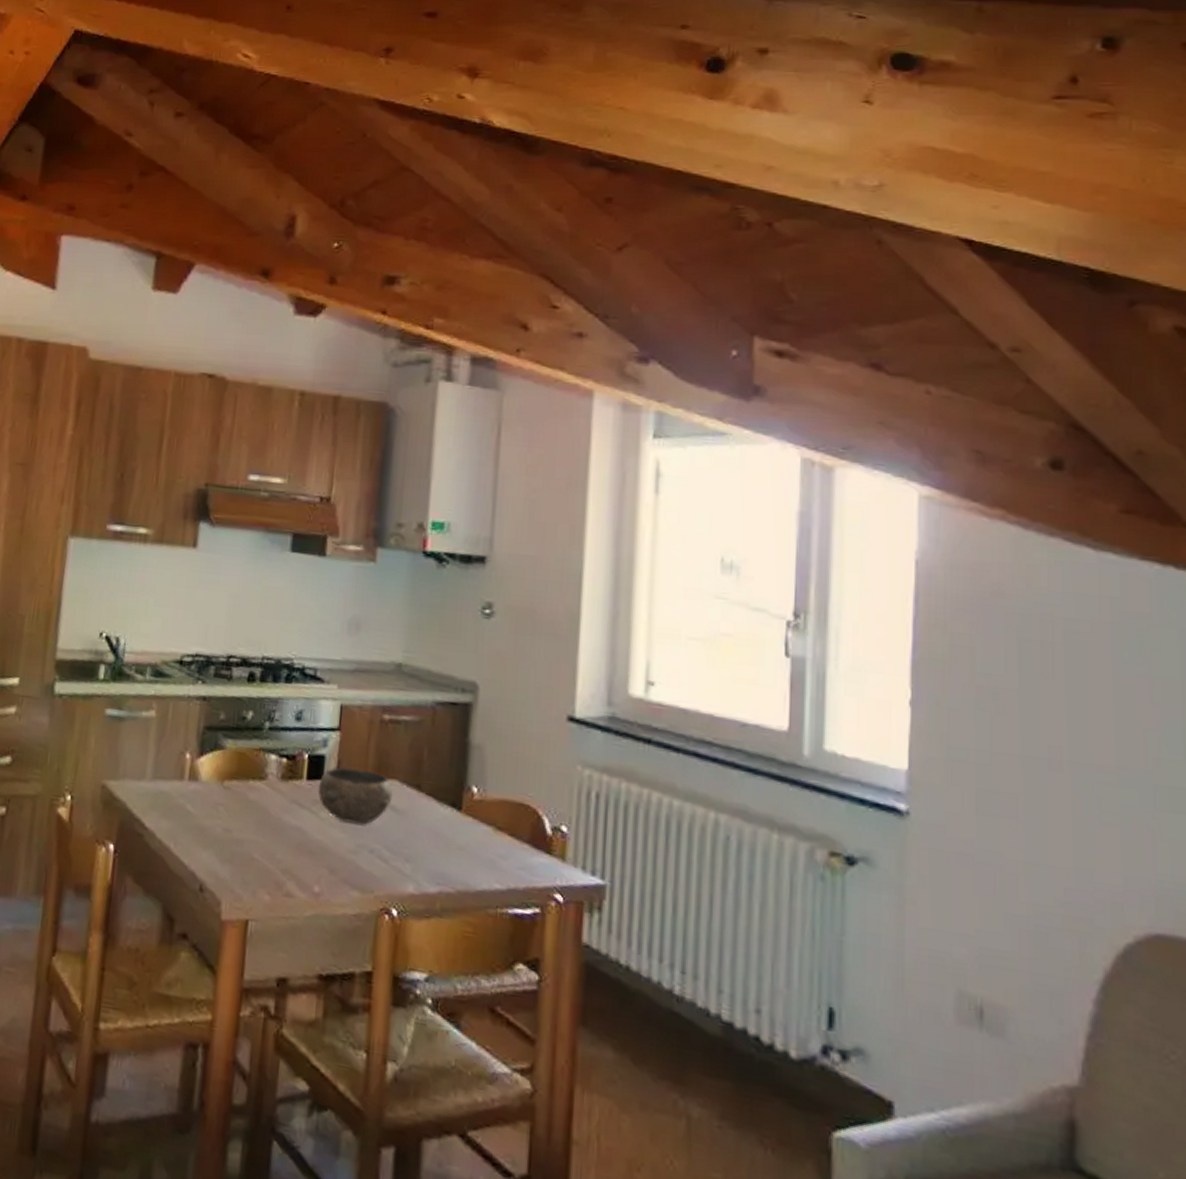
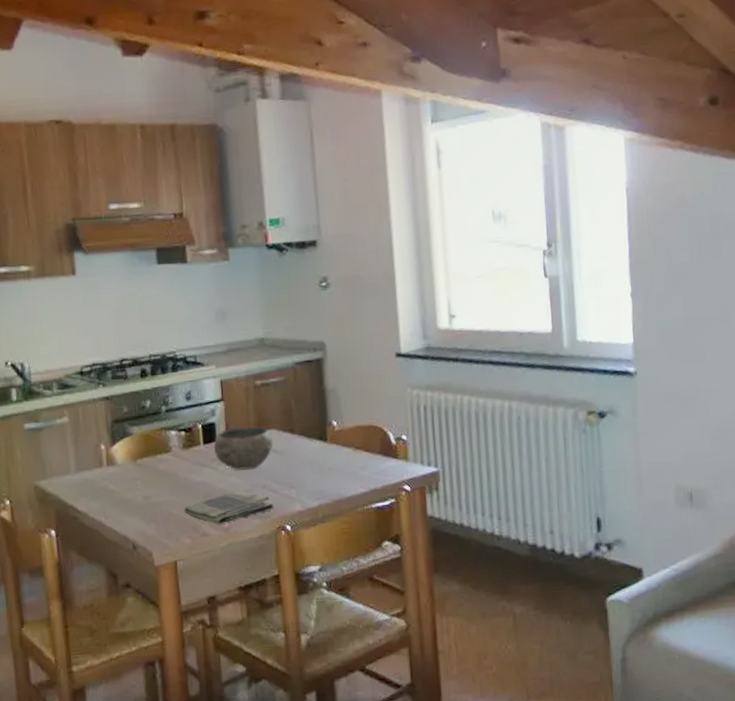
dish towel: none [268,848,380,888] -> present [184,491,274,525]

